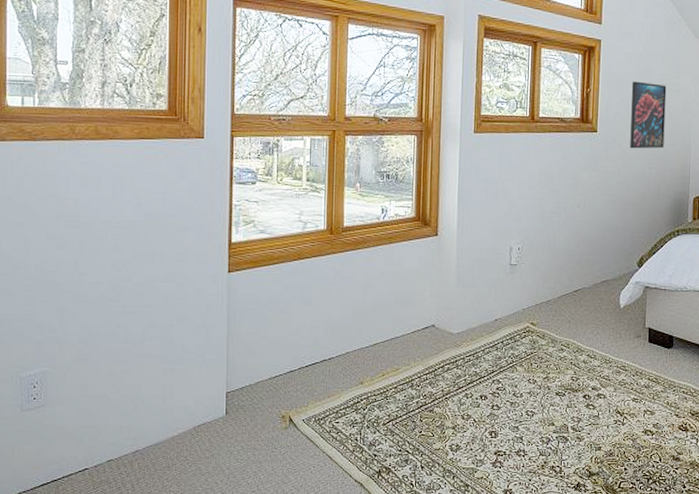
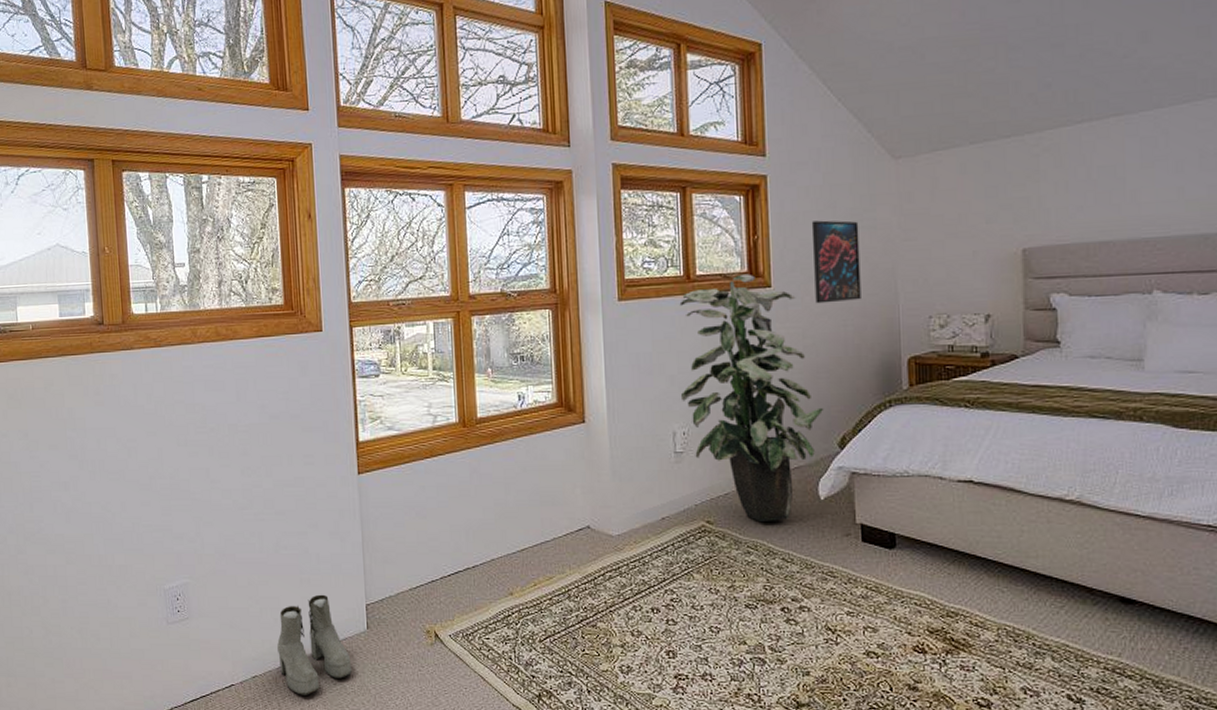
boots: none [135,382,208,477] -> present [277,594,352,695]
indoor plant: none [518,119,629,324] -> present [679,273,824,521]

